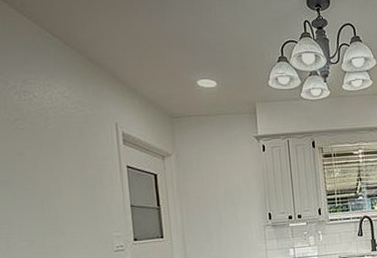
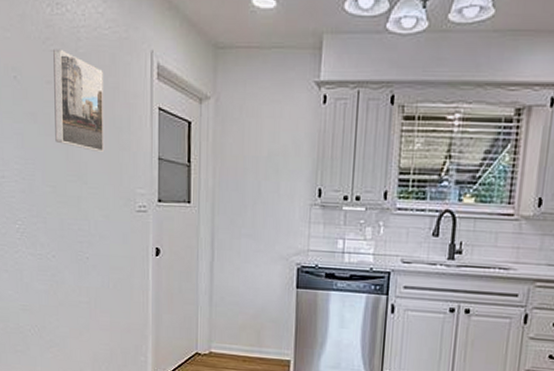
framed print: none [23,127,79,207] -> present [53,49,103,152]

